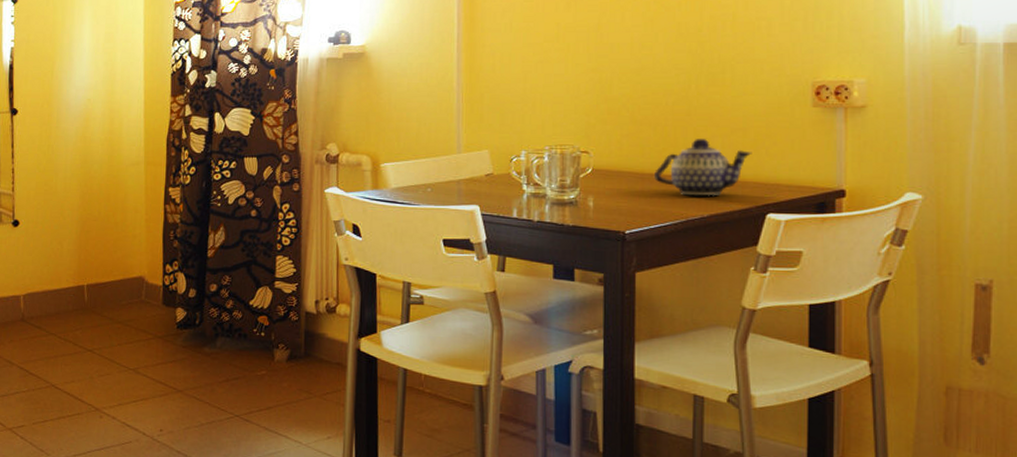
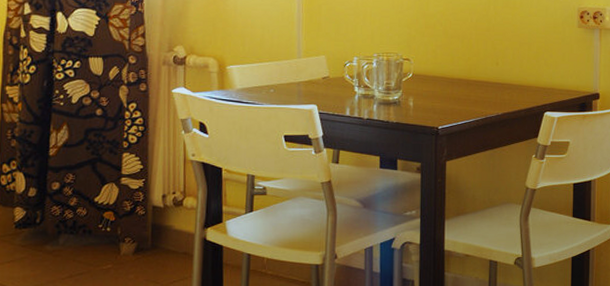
teapot: present [654,138,752,196] -> none [462,50,535,98]

